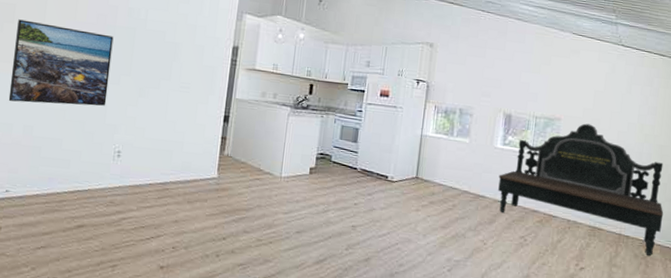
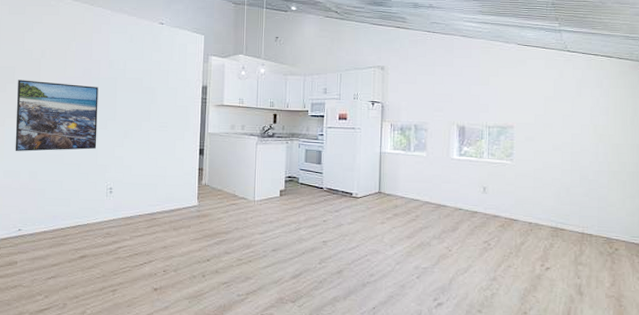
bench: present [498,123,664,257] -> none [457,129,626,253]

